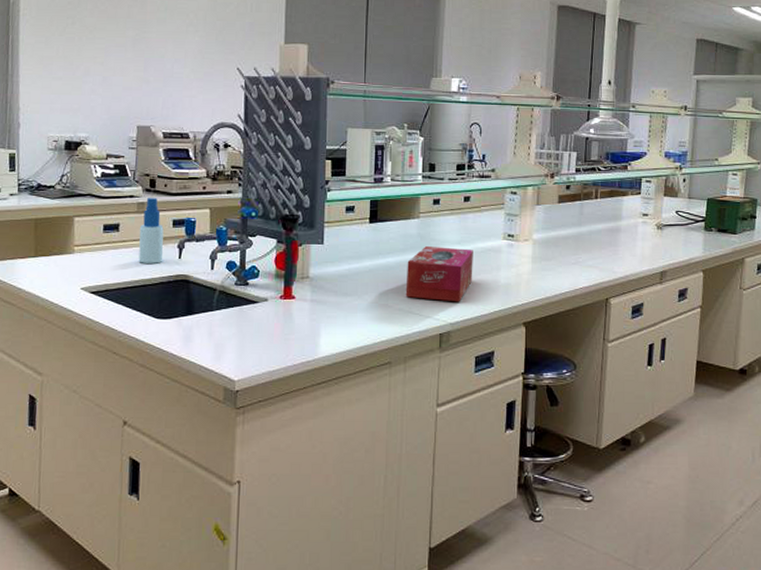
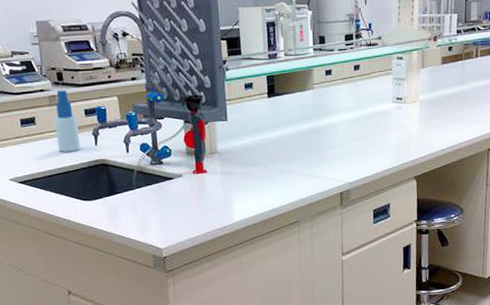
tissue box: present [405,246,473,302] -> none [306,114,367,164]

